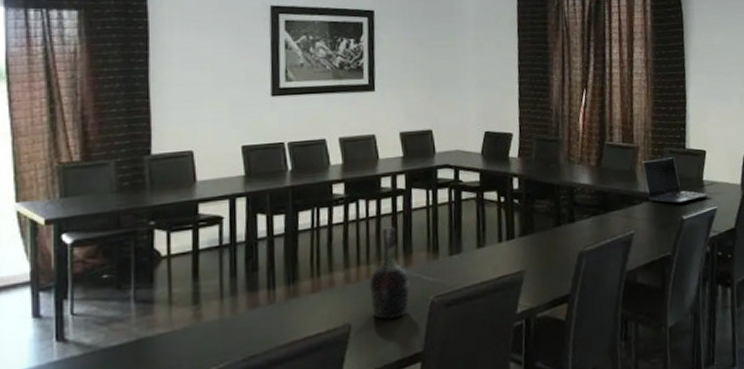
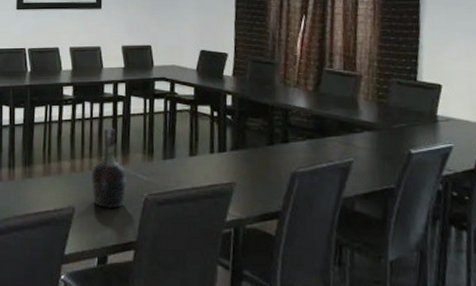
laptop computer: present [642,157,710,204] -> none [365,89,445,137]

